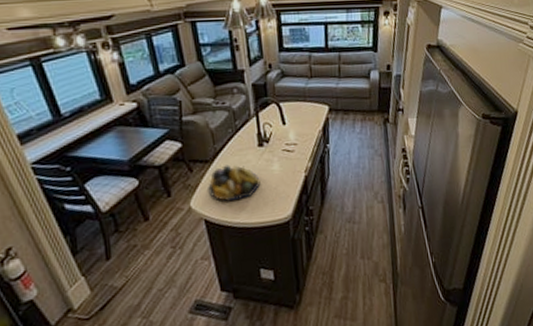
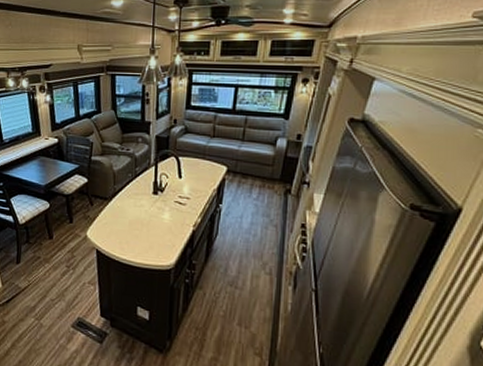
fruit bowl: present [208,165,261,202] -> none [103,205,150,239]

